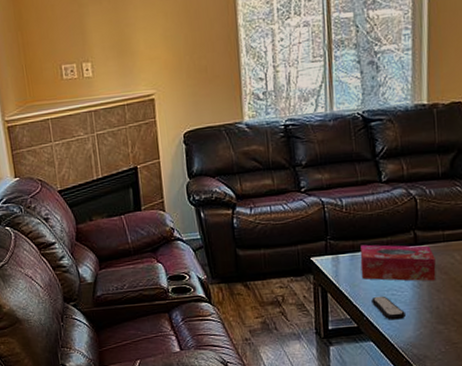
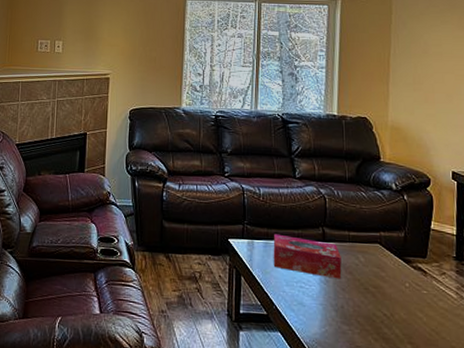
remote control: present [371,296,406,320] -> none [281,286,312,314]

